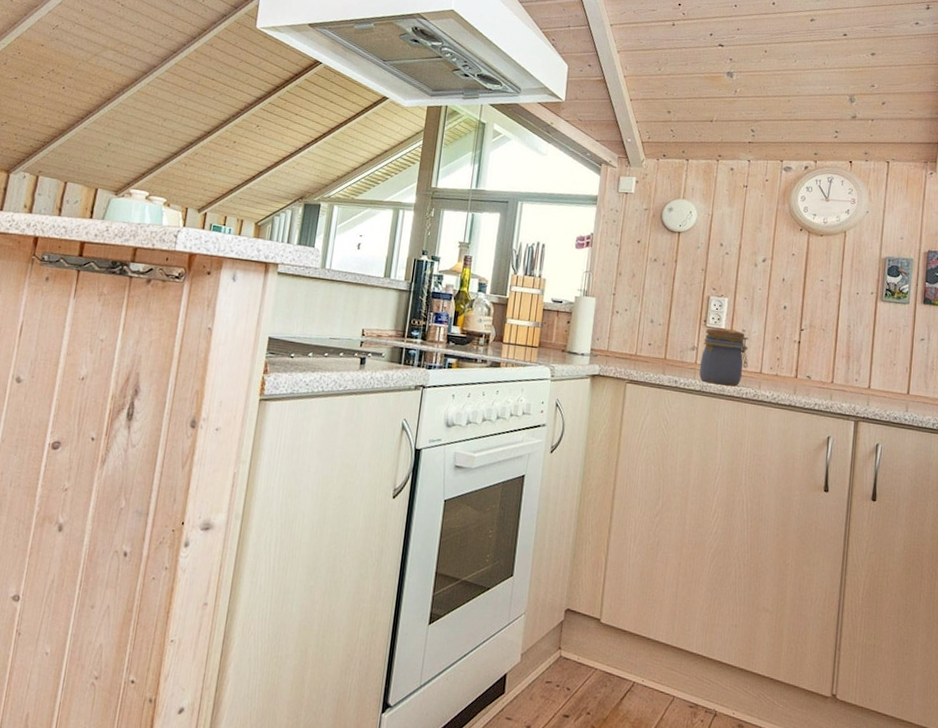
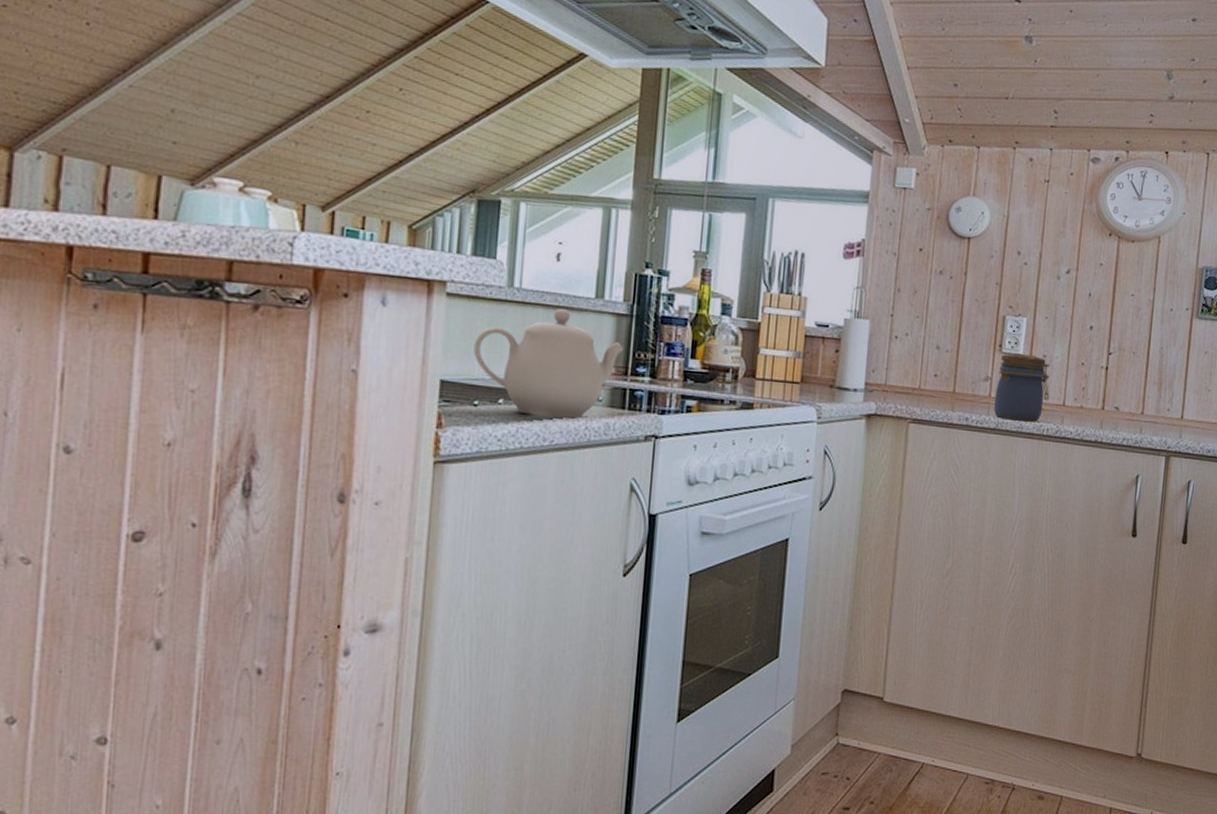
teapot: none [293,285,403,371] -> present [473,308,624,420]

